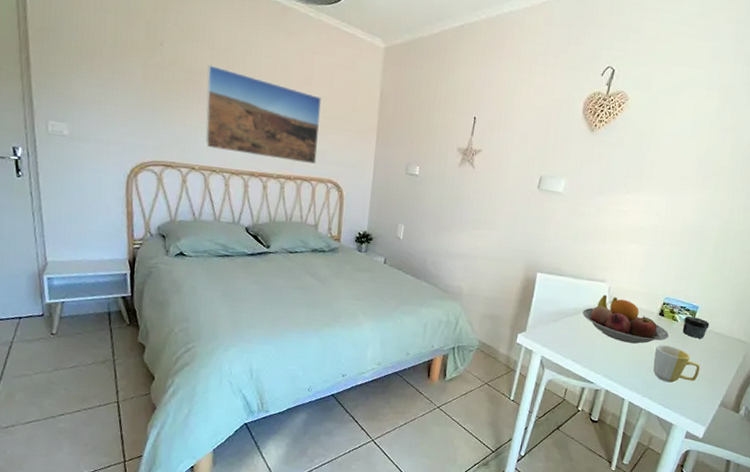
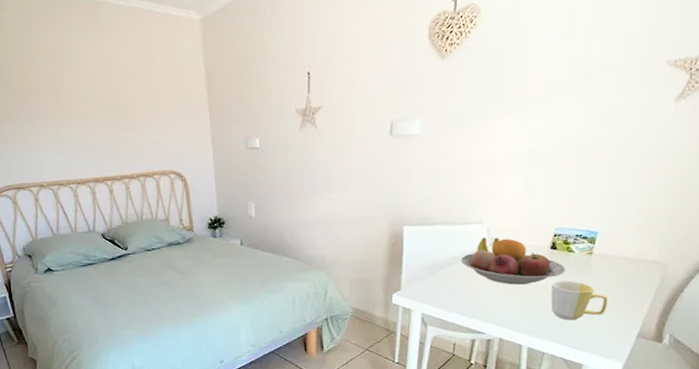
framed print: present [205,65,321,165] -> none [34,79,155,163]
jar: present [683,316,710,339] -> none [581,244,614,268]

